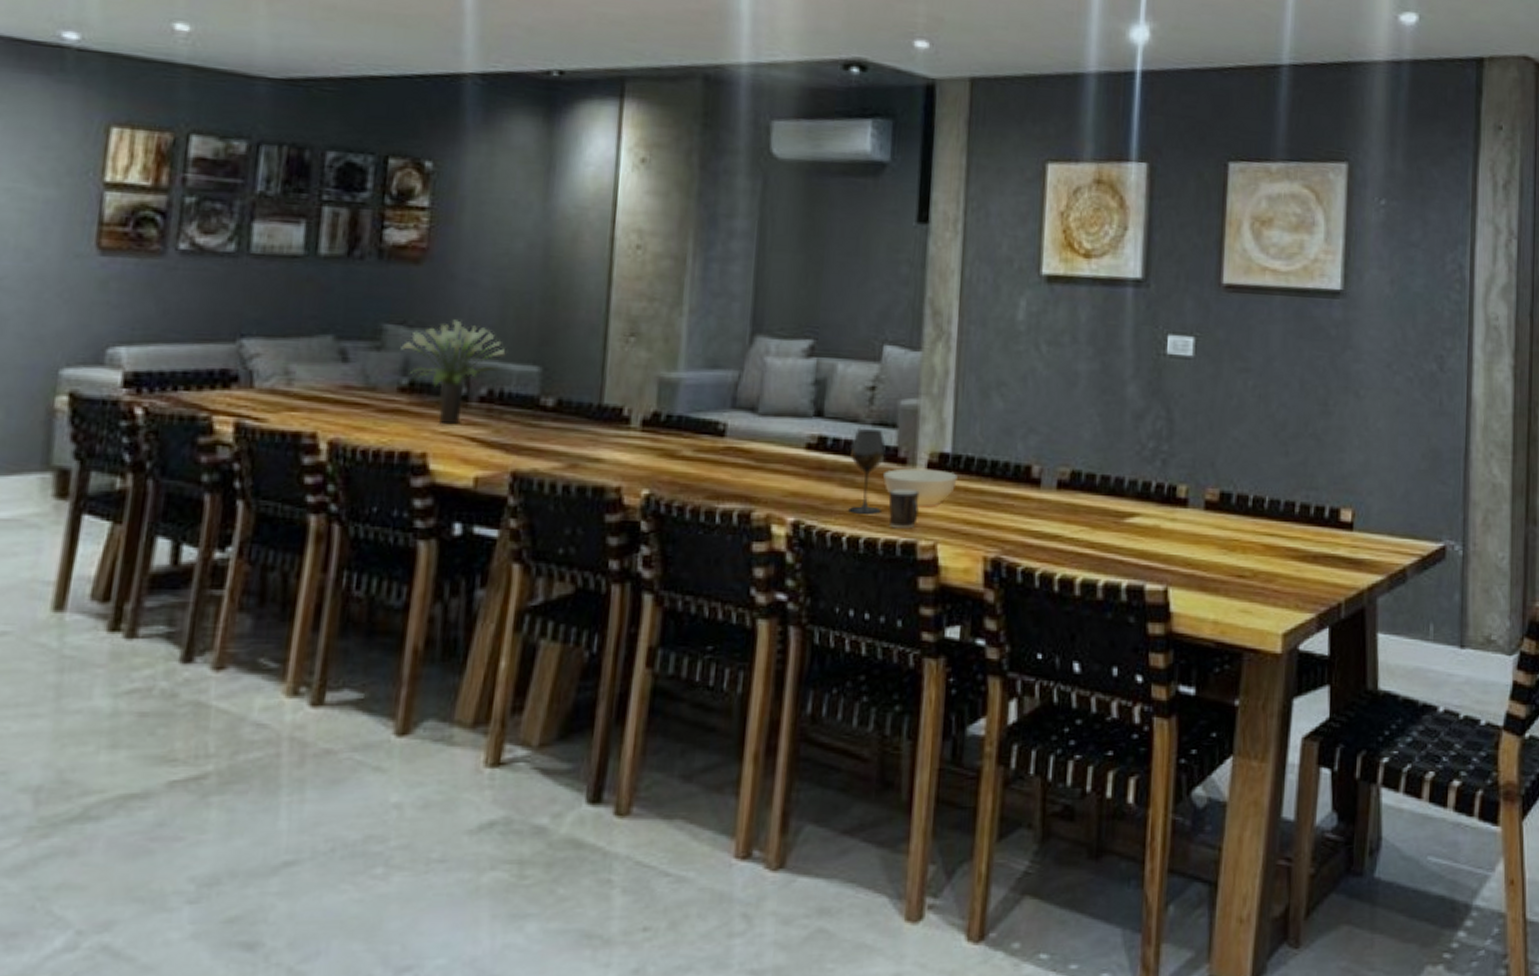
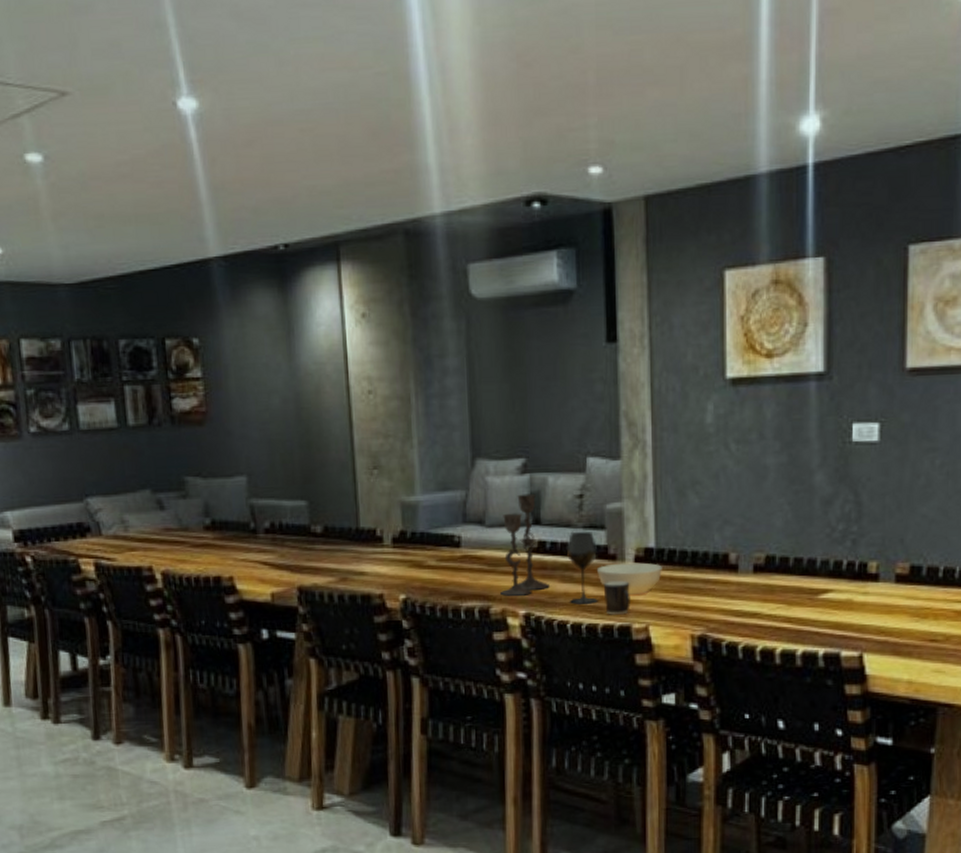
flower arrangement: present [401,320,506,424] -> none [200,468,279,552]
candlestick: none [767,380,826,499] -> present [500,493,549,596]

